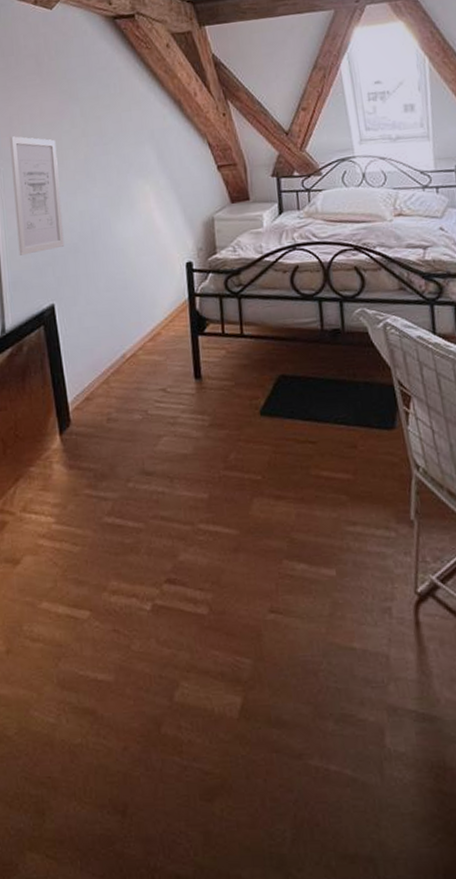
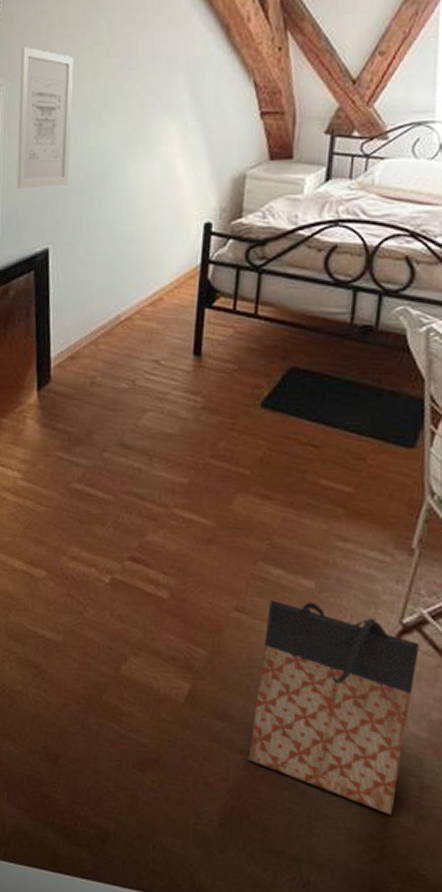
bag: none [298,589,447,788] -> present [248,599,420,815]

